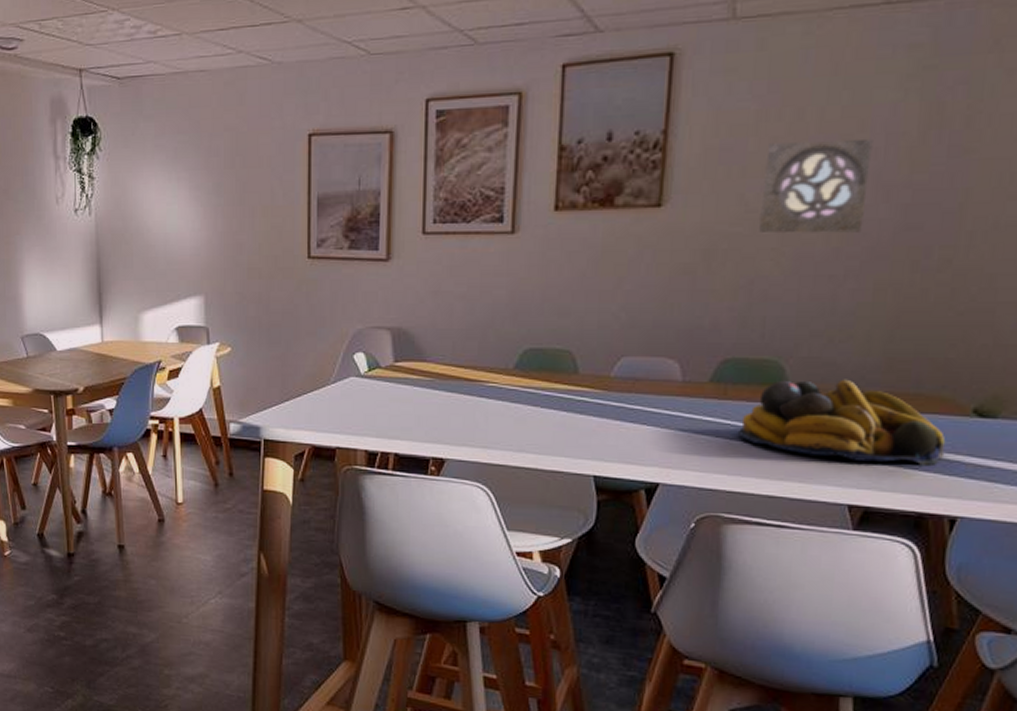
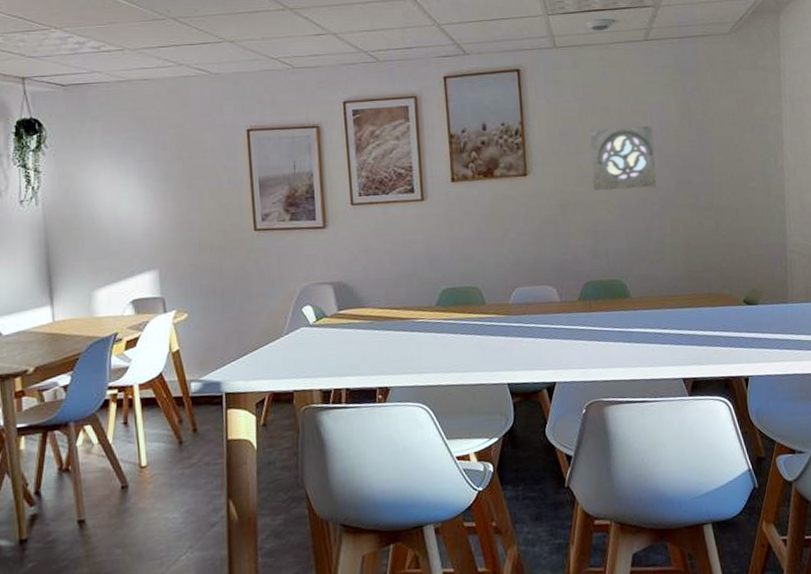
fruit bowl: present [738,379,946,465] -> none [604,288,733,346]

